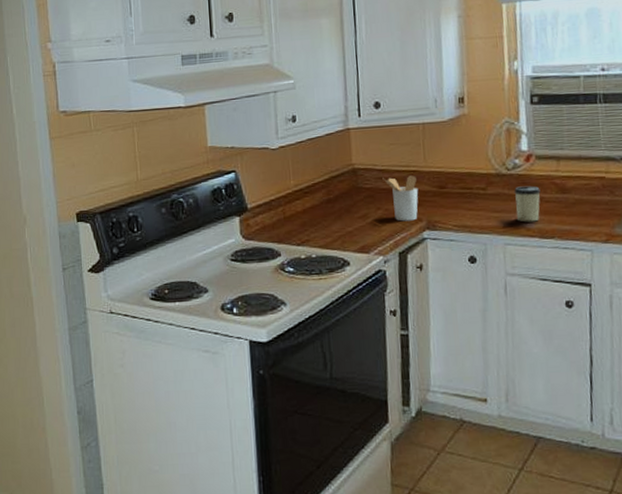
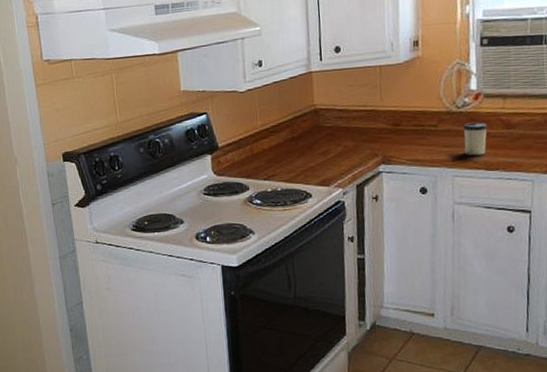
utensil holder: present [382,175,419,222] -> none [342,114,375,157]

